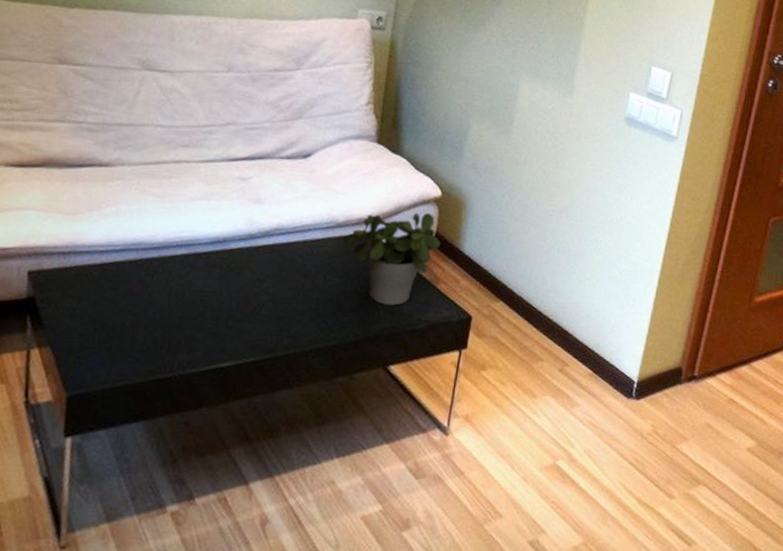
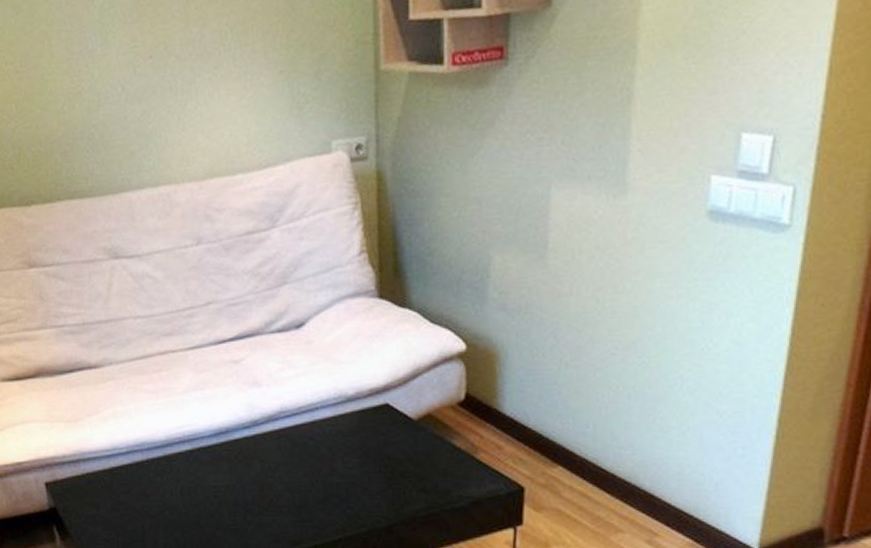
potted plant: present [343,212,440,306] -> none [356,371,473,483]

